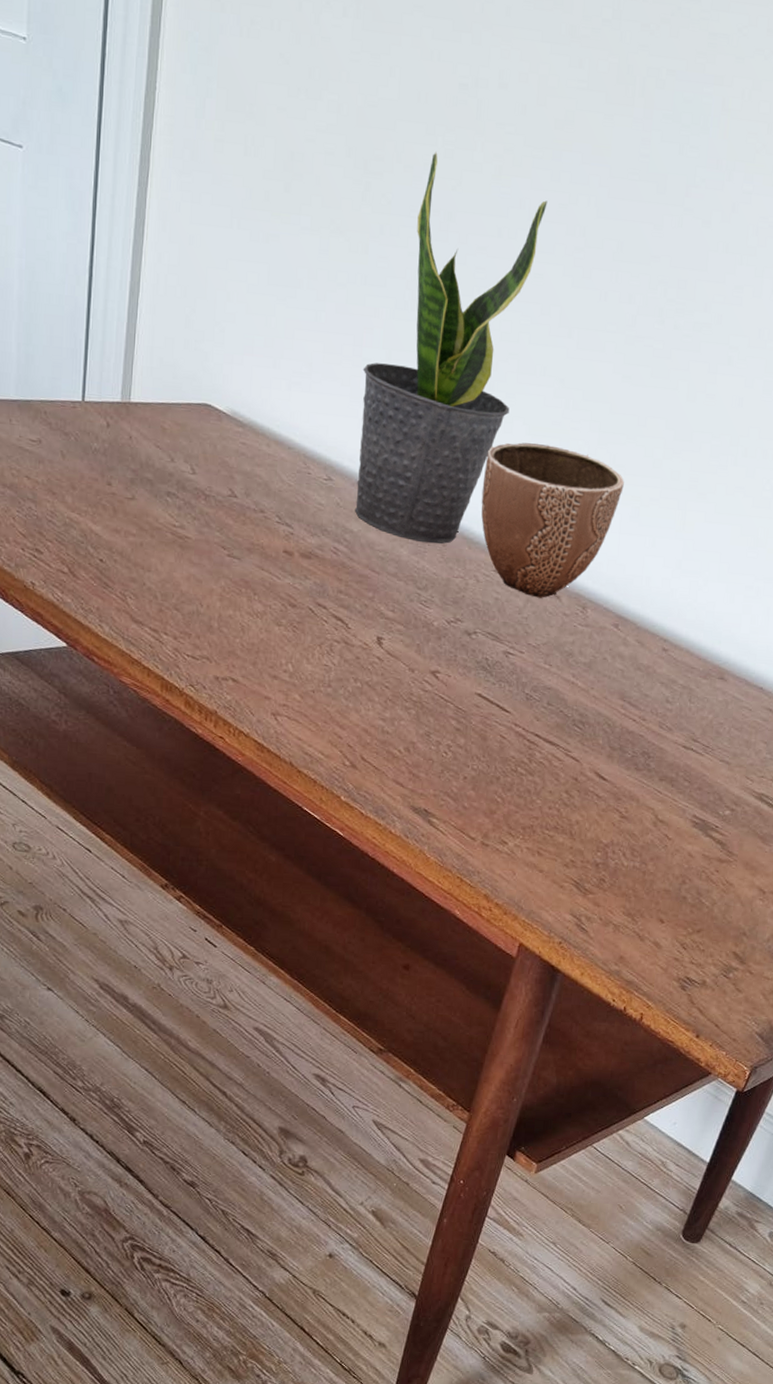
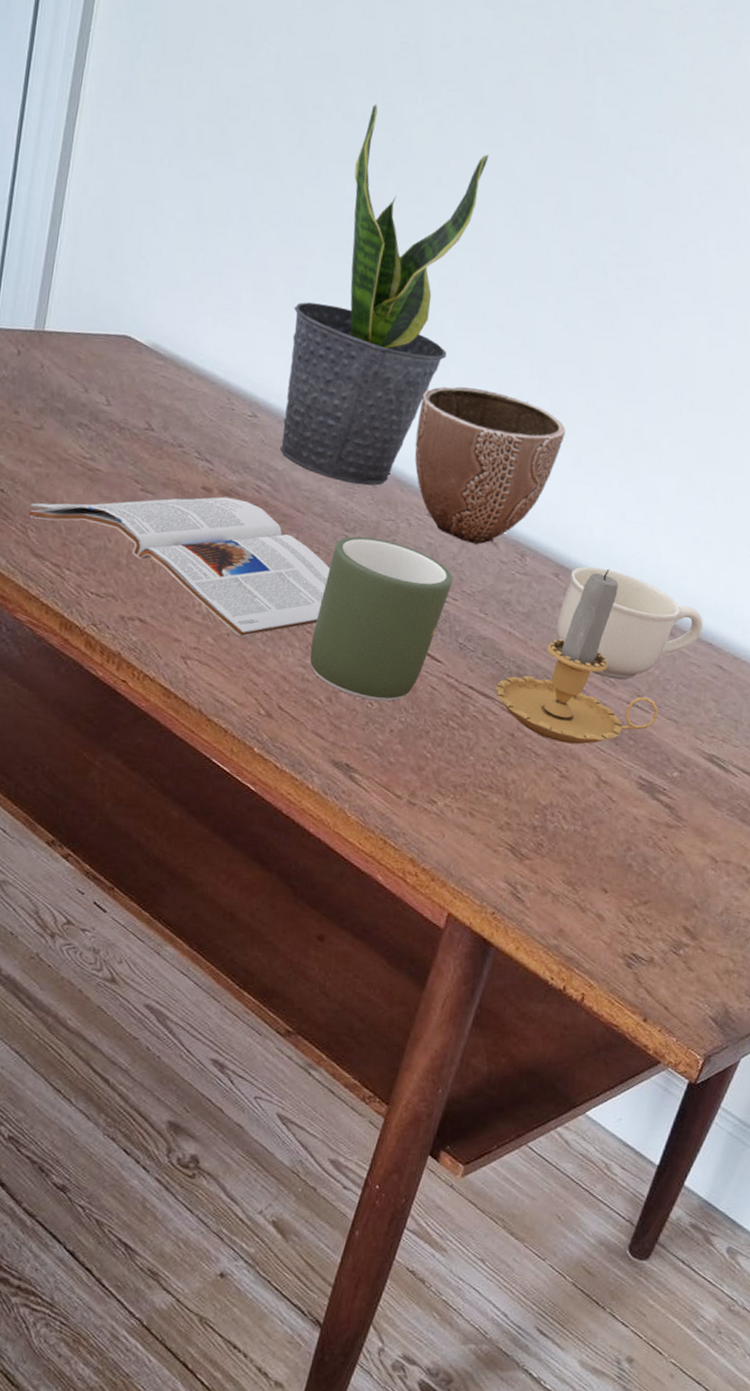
magazine: none [126,559,405,693] -> present [28,496,330,637]
mug: none [388,594,519,751] -> present [309,536,453,702]
candle: none [560,618,711,787] -> present [496,568,658,744]
teacup: none [616,616,755,725] -> present [556,566,704,680]

